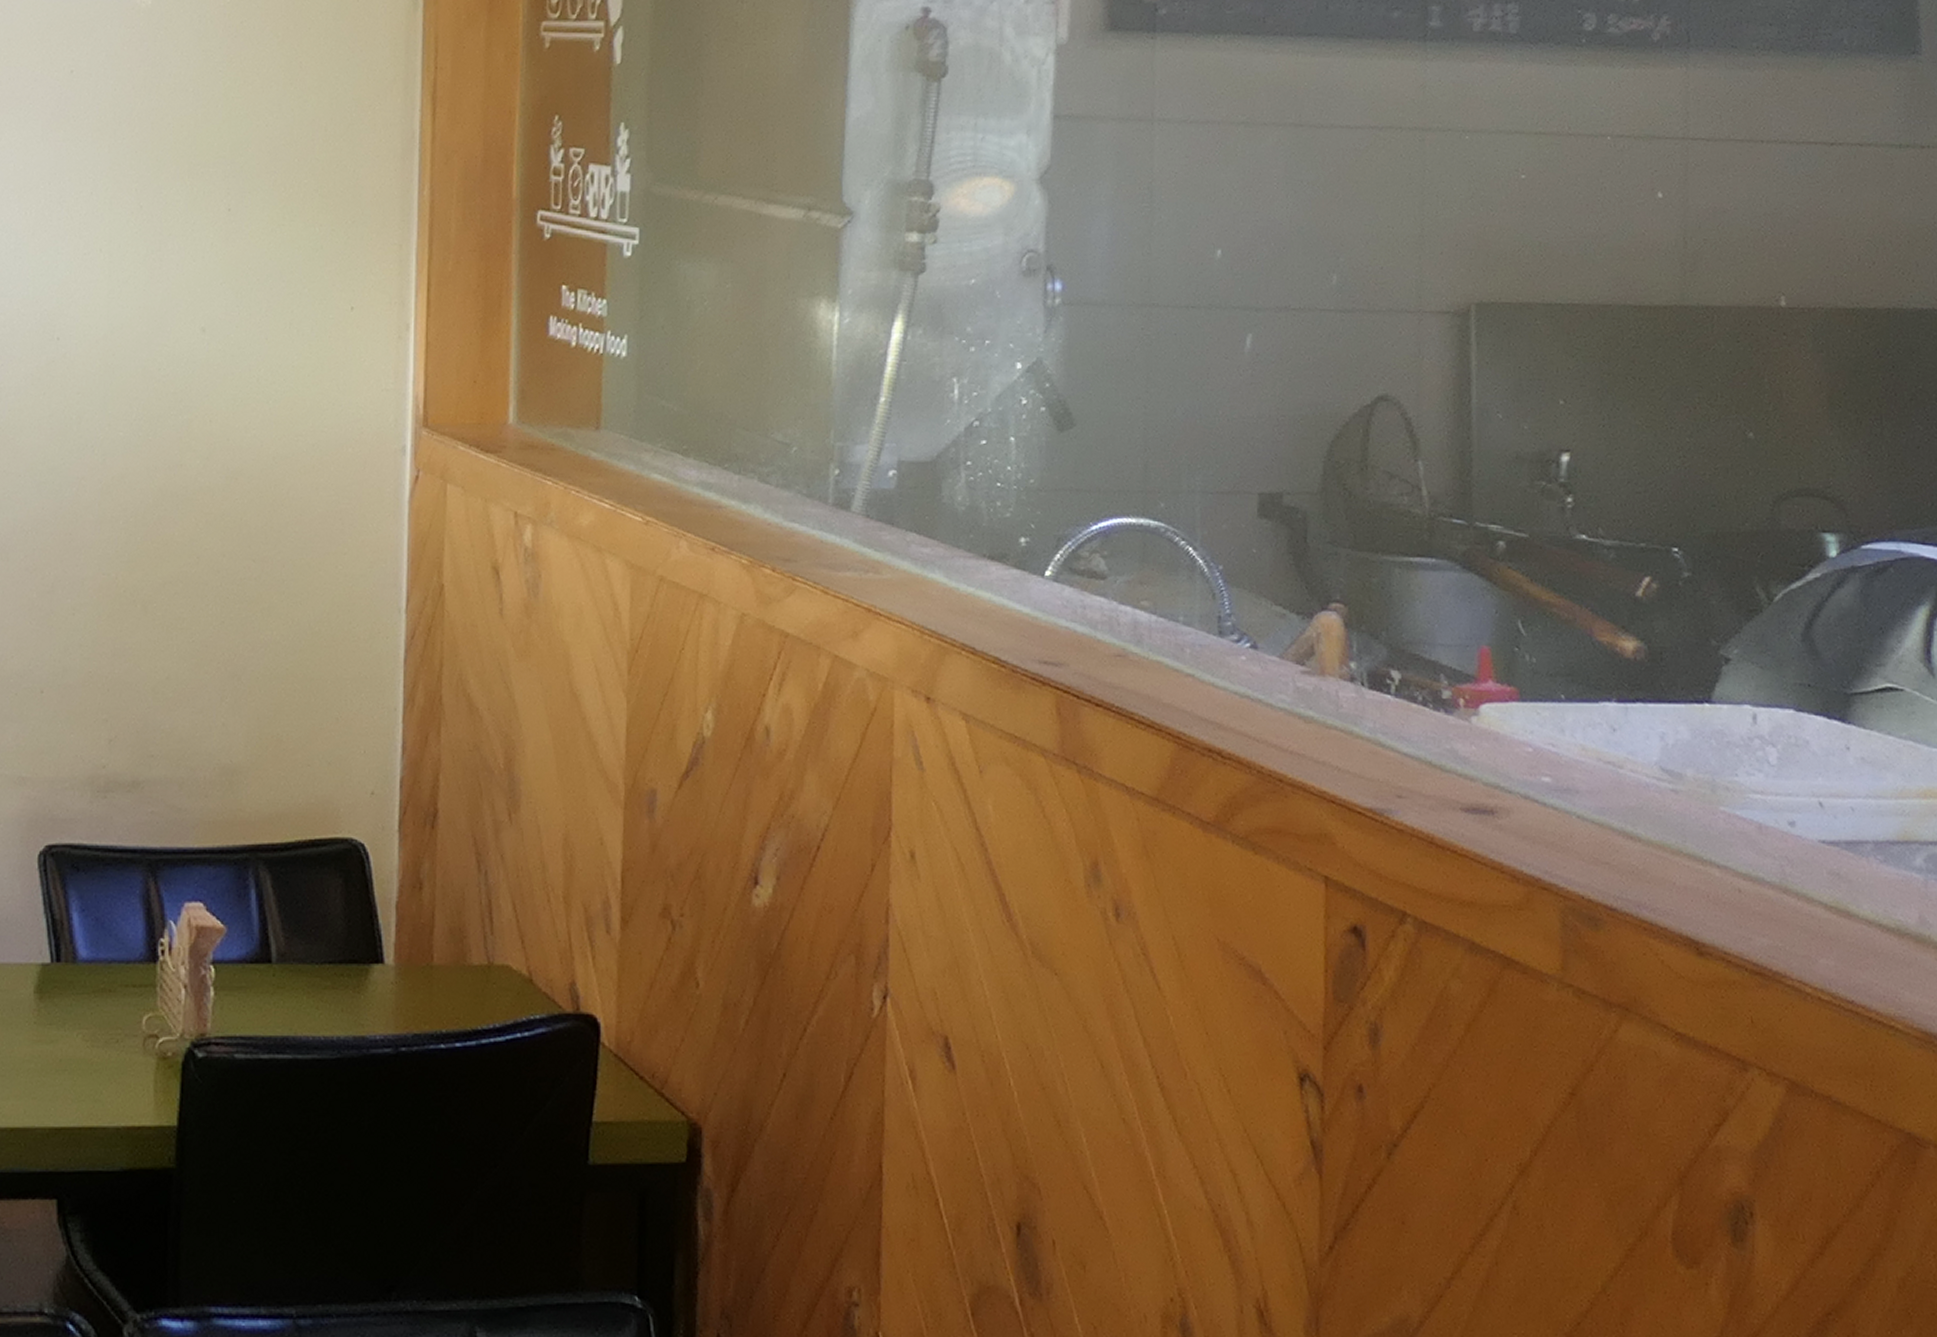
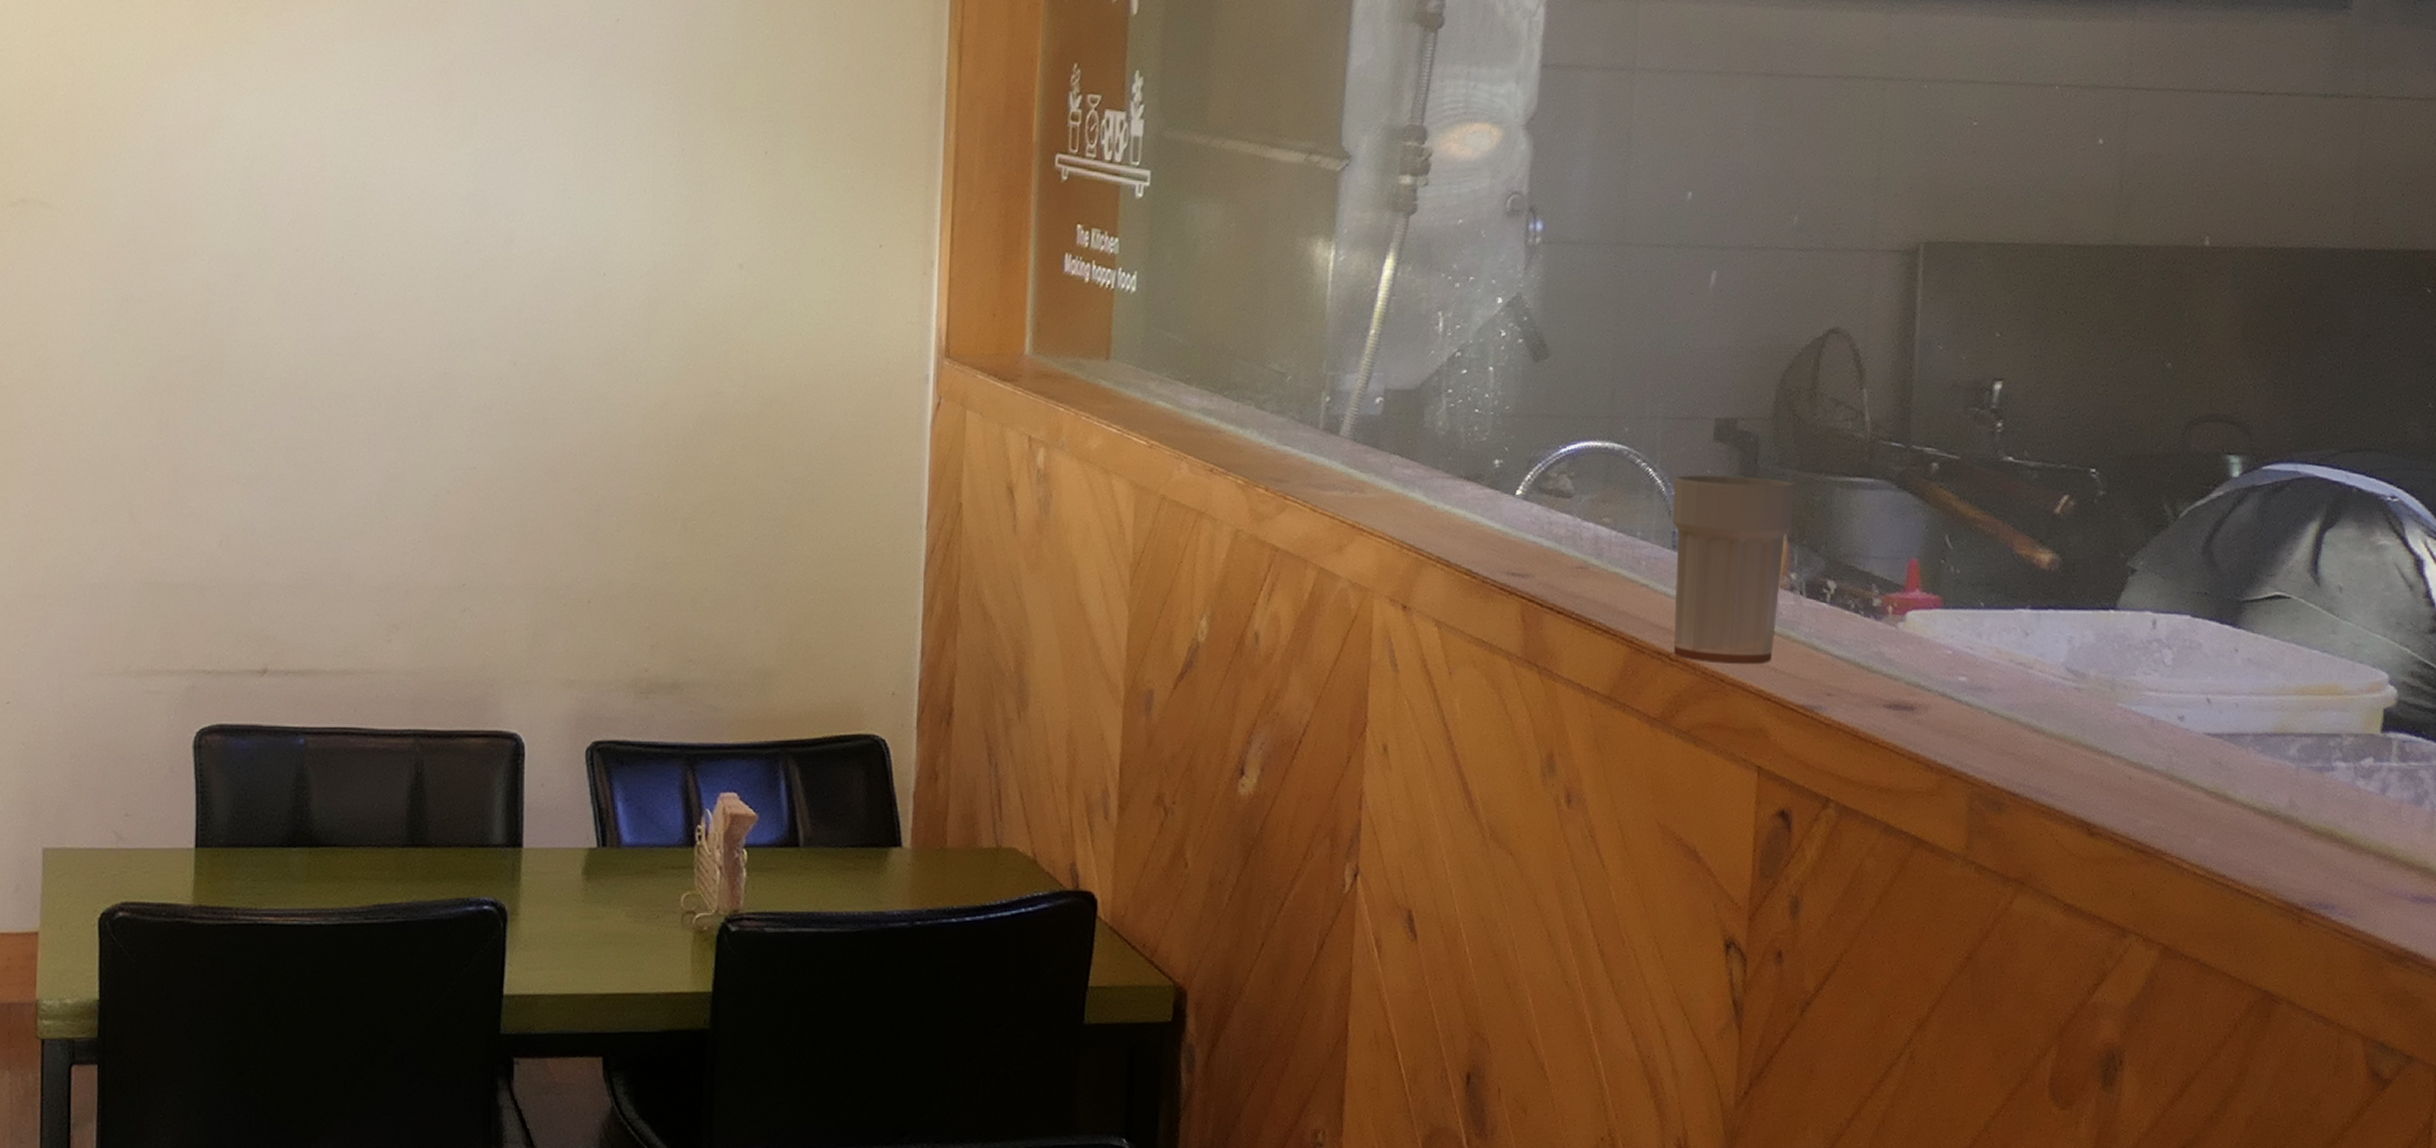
cup: none [1216,553,1351,763] -> present [1672,474,1796,665]

